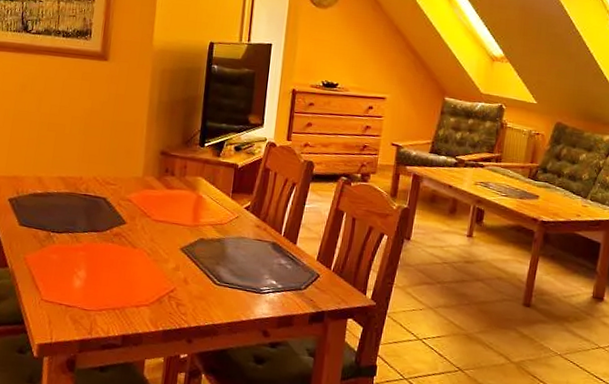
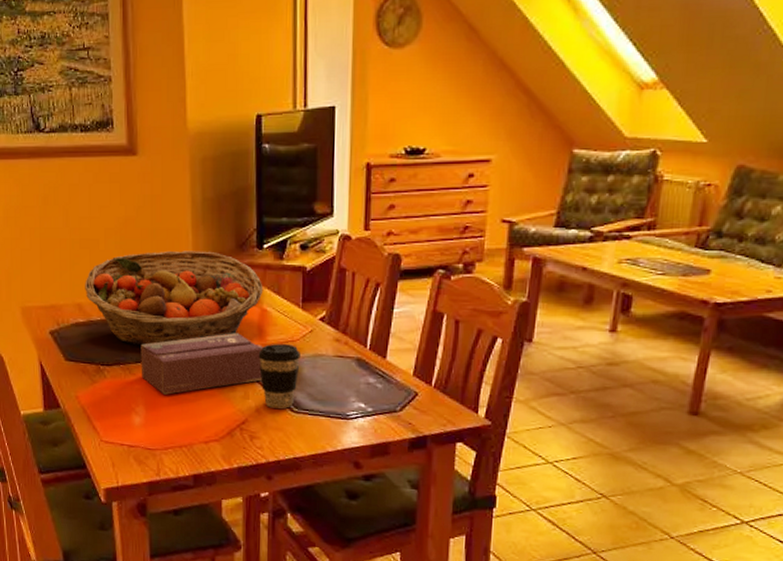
fruit basket: none [46,139,201,218] -> present [85,250,263,346]
tissue box: none [87,213,195,262] -> present [140,333,262,395]
coffee cup: none [190,225,227,281] -> present [258,343,300,409]

